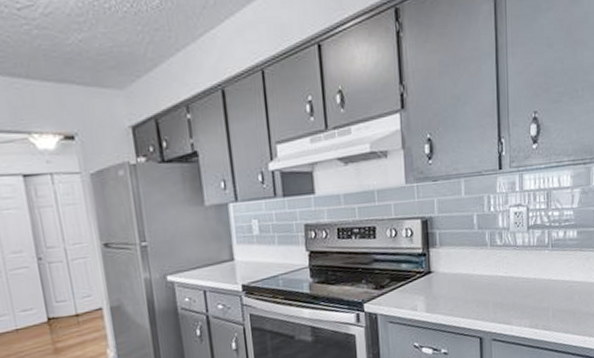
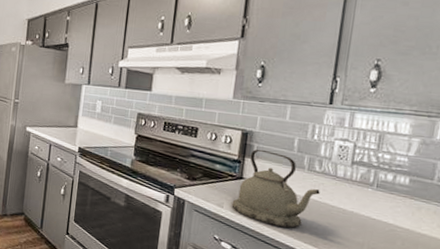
kettle: none [425,235,505,315] -> present [231,149,320,228]

